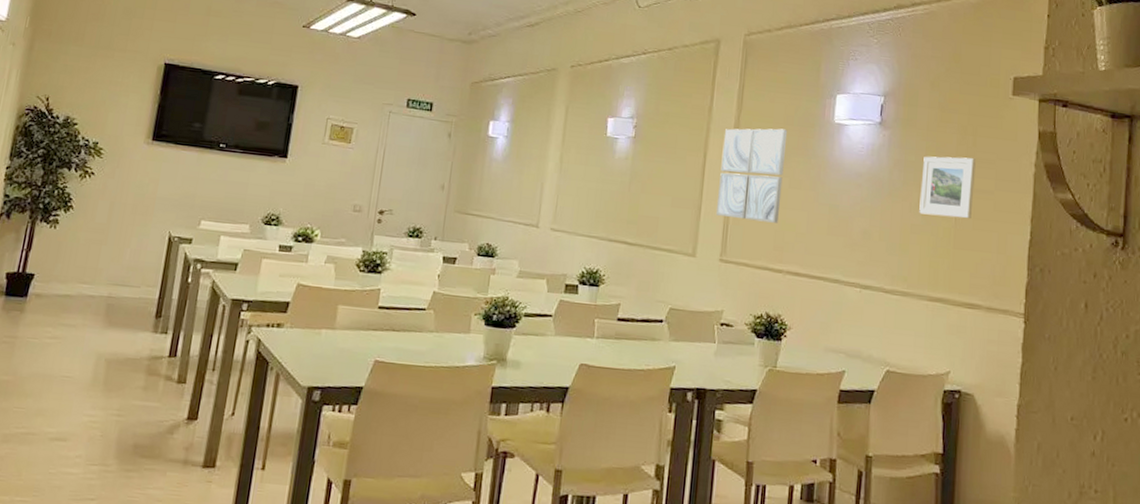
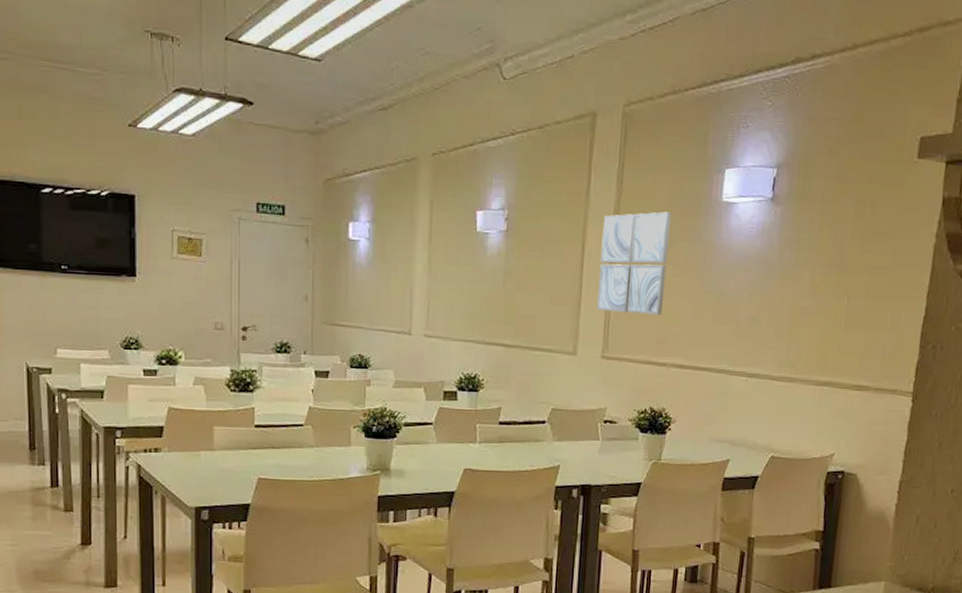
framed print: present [919,156,976,219] -> none [810,231,873,298]

